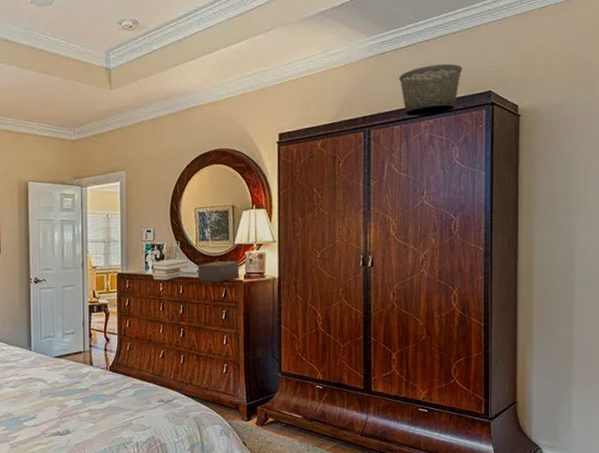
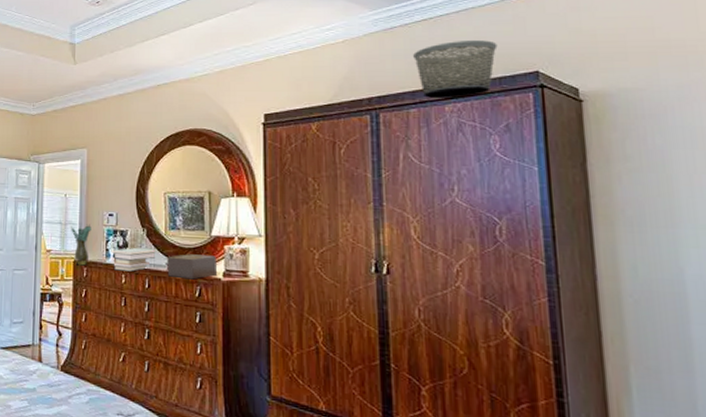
vase: none [114,240,132,278] -> present [71,224,92,266]

